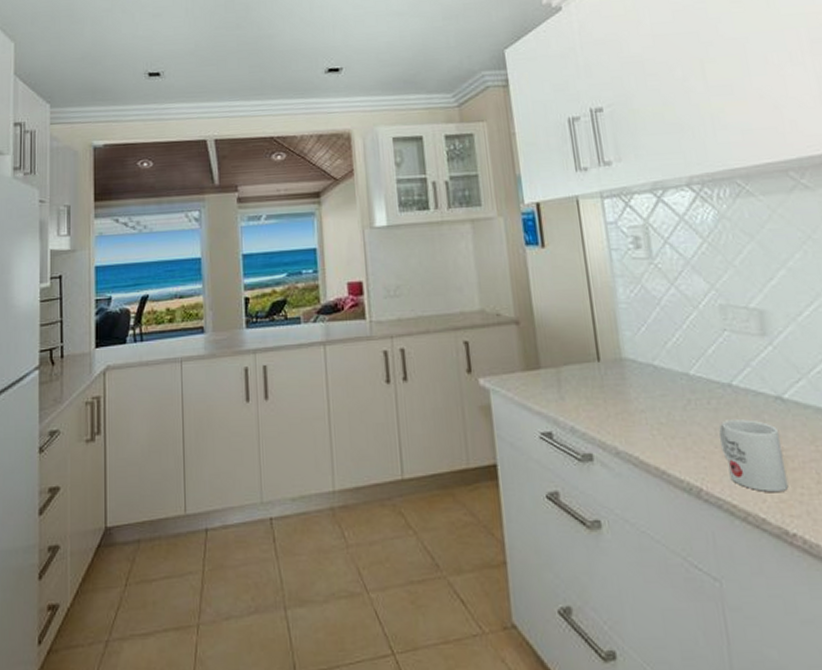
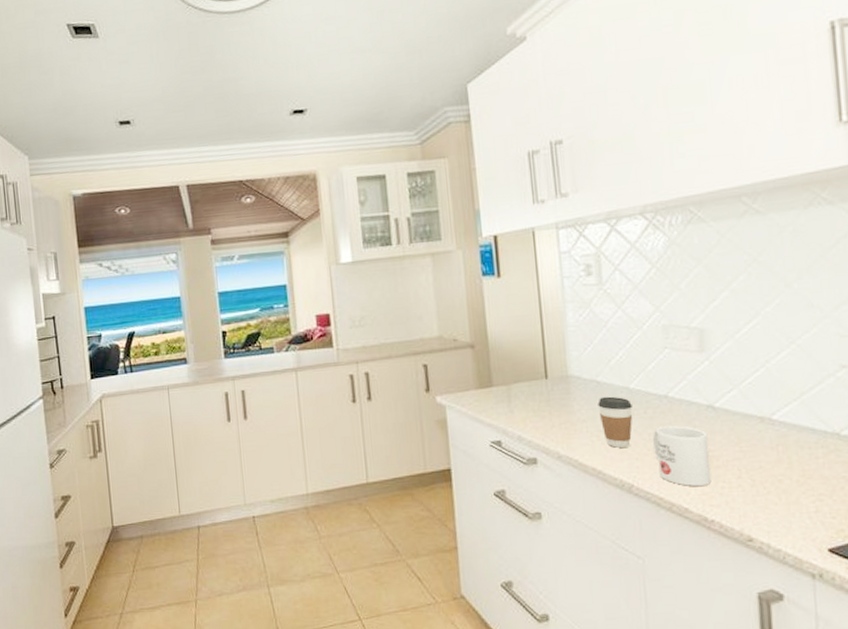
coffee cup: none [656,383,696,444] -> present [598,396,633,448]

